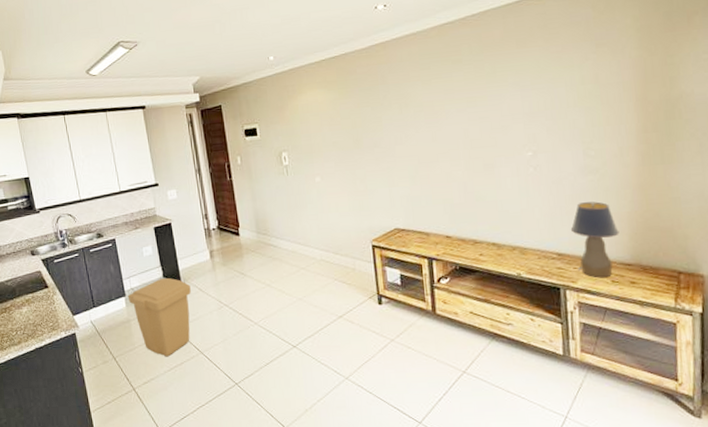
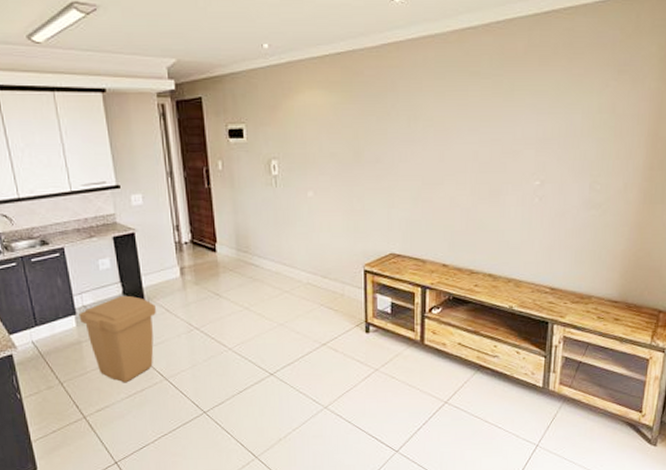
table lamp: present [570,201,619,278] -> none [566,237,612,314]

